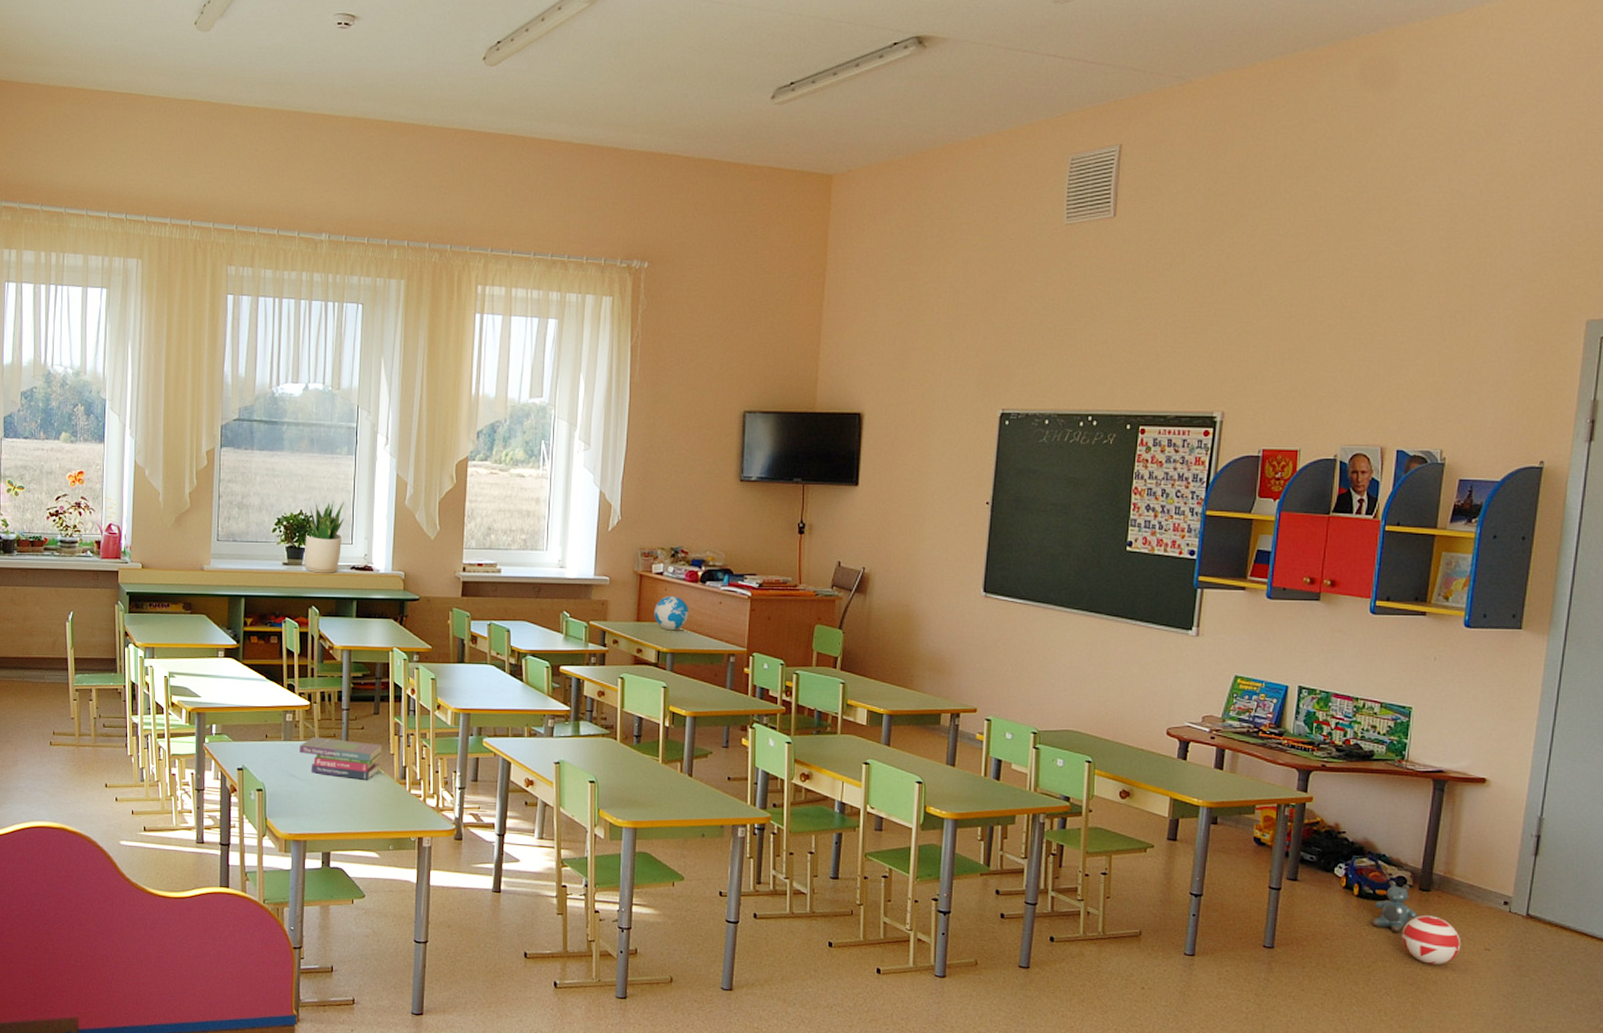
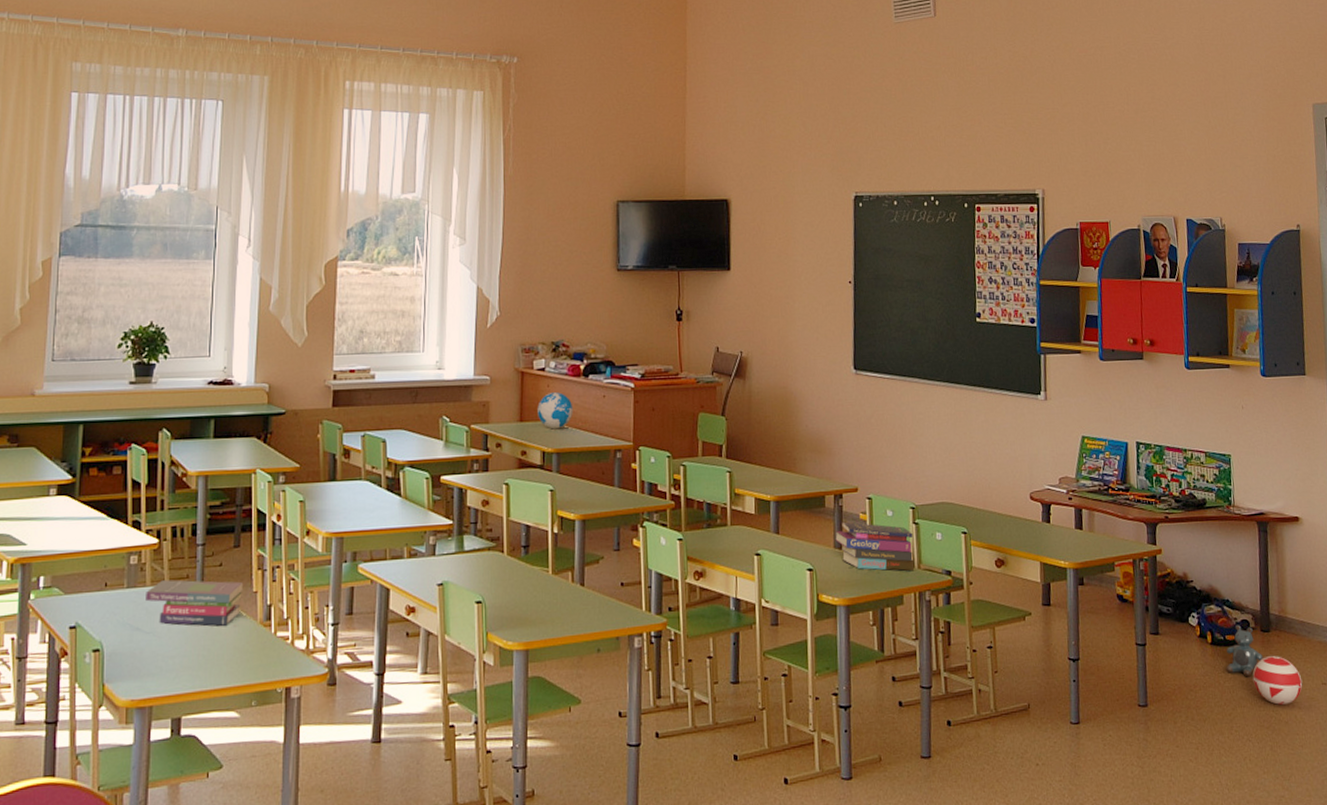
planter: present [305,501,344,573] -> none [155,310,201,391]
books: none [948,740,1032,794] -> present [835,521,915,572]

